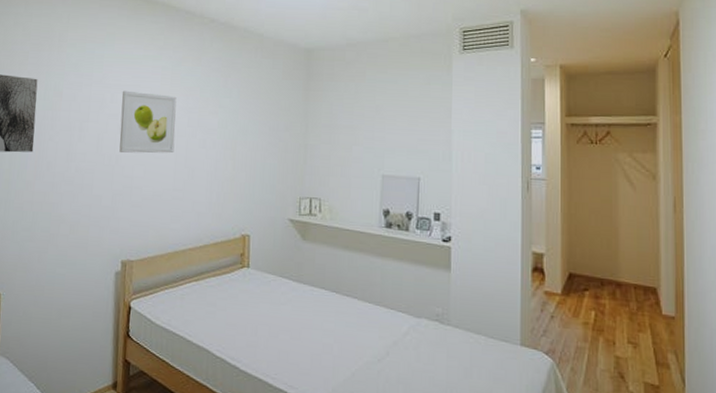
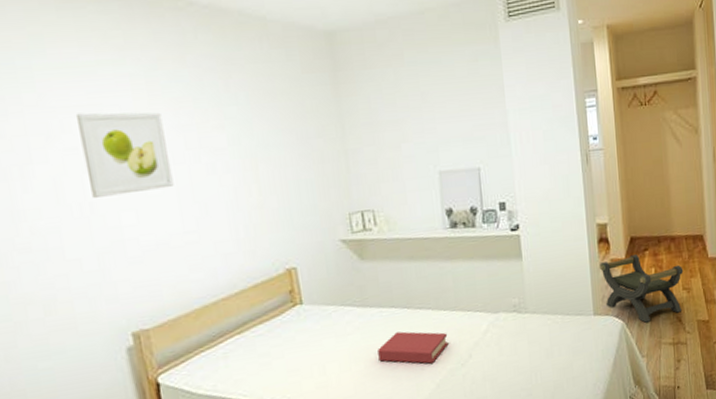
hardback book: none [304,313,369,351] -> present [378,331,449,364]
stool: none [532,292,630,369] -> present [600,254,684,323]

